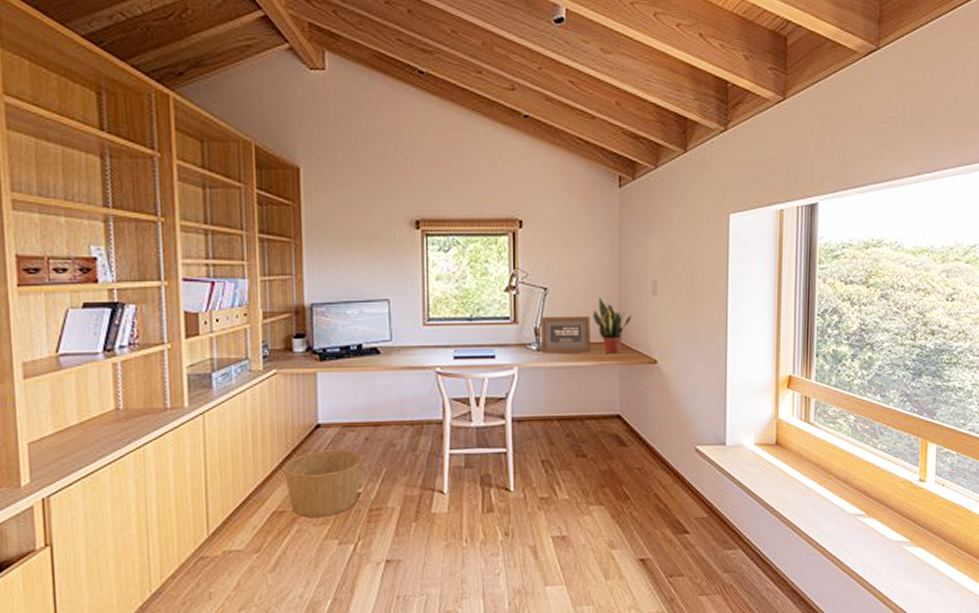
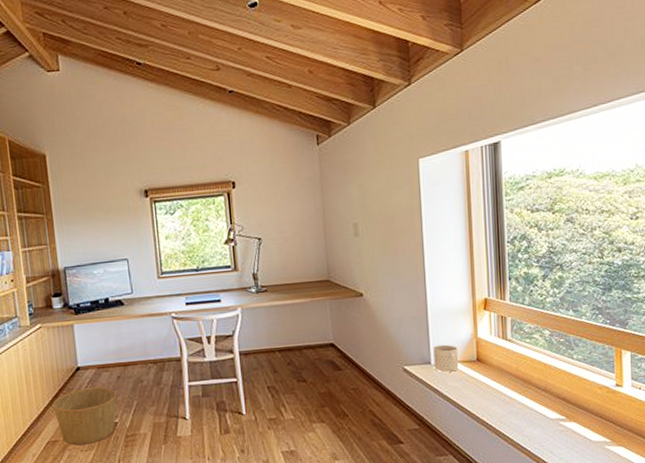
picture frame: present [540,317,591,352] -> none [257,260,304,294]
potted plant: present [593,297,632,354] -> none [303,242,337,291]
mug: none [729,424,756,455] -> present [433,344,459,372]

